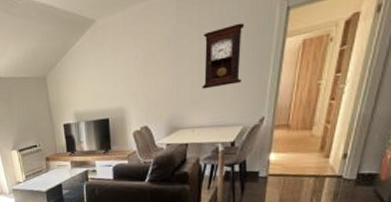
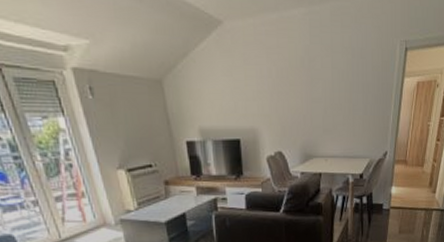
pendulum clock: present [202,22,245,89] -> none [334,55,372,118]

